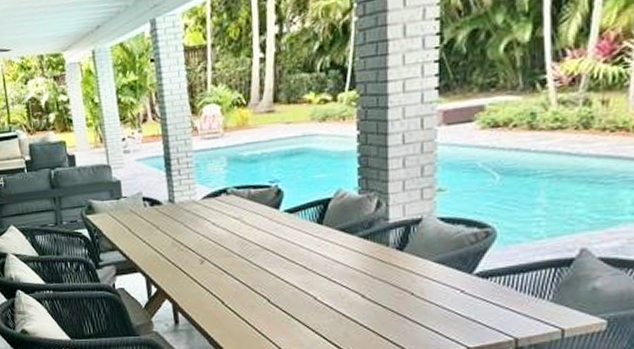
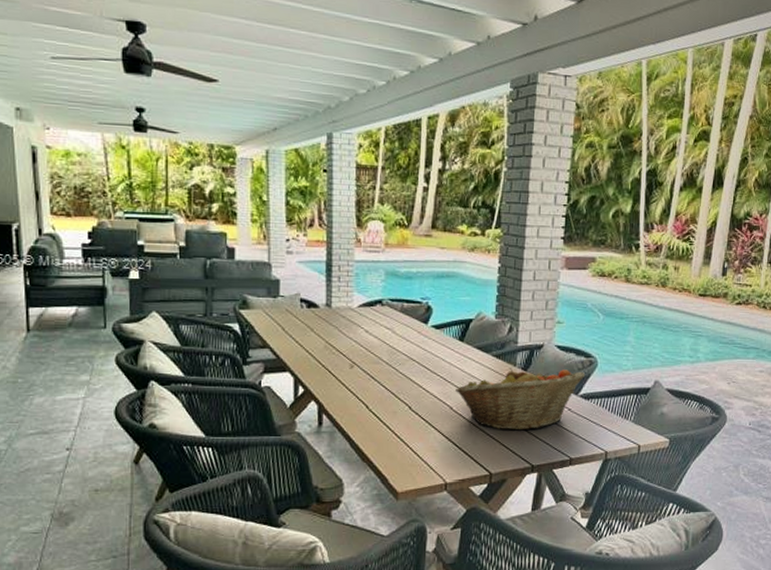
fruit basket: none [318,245,481,319] -> present [456,368,586,431]

